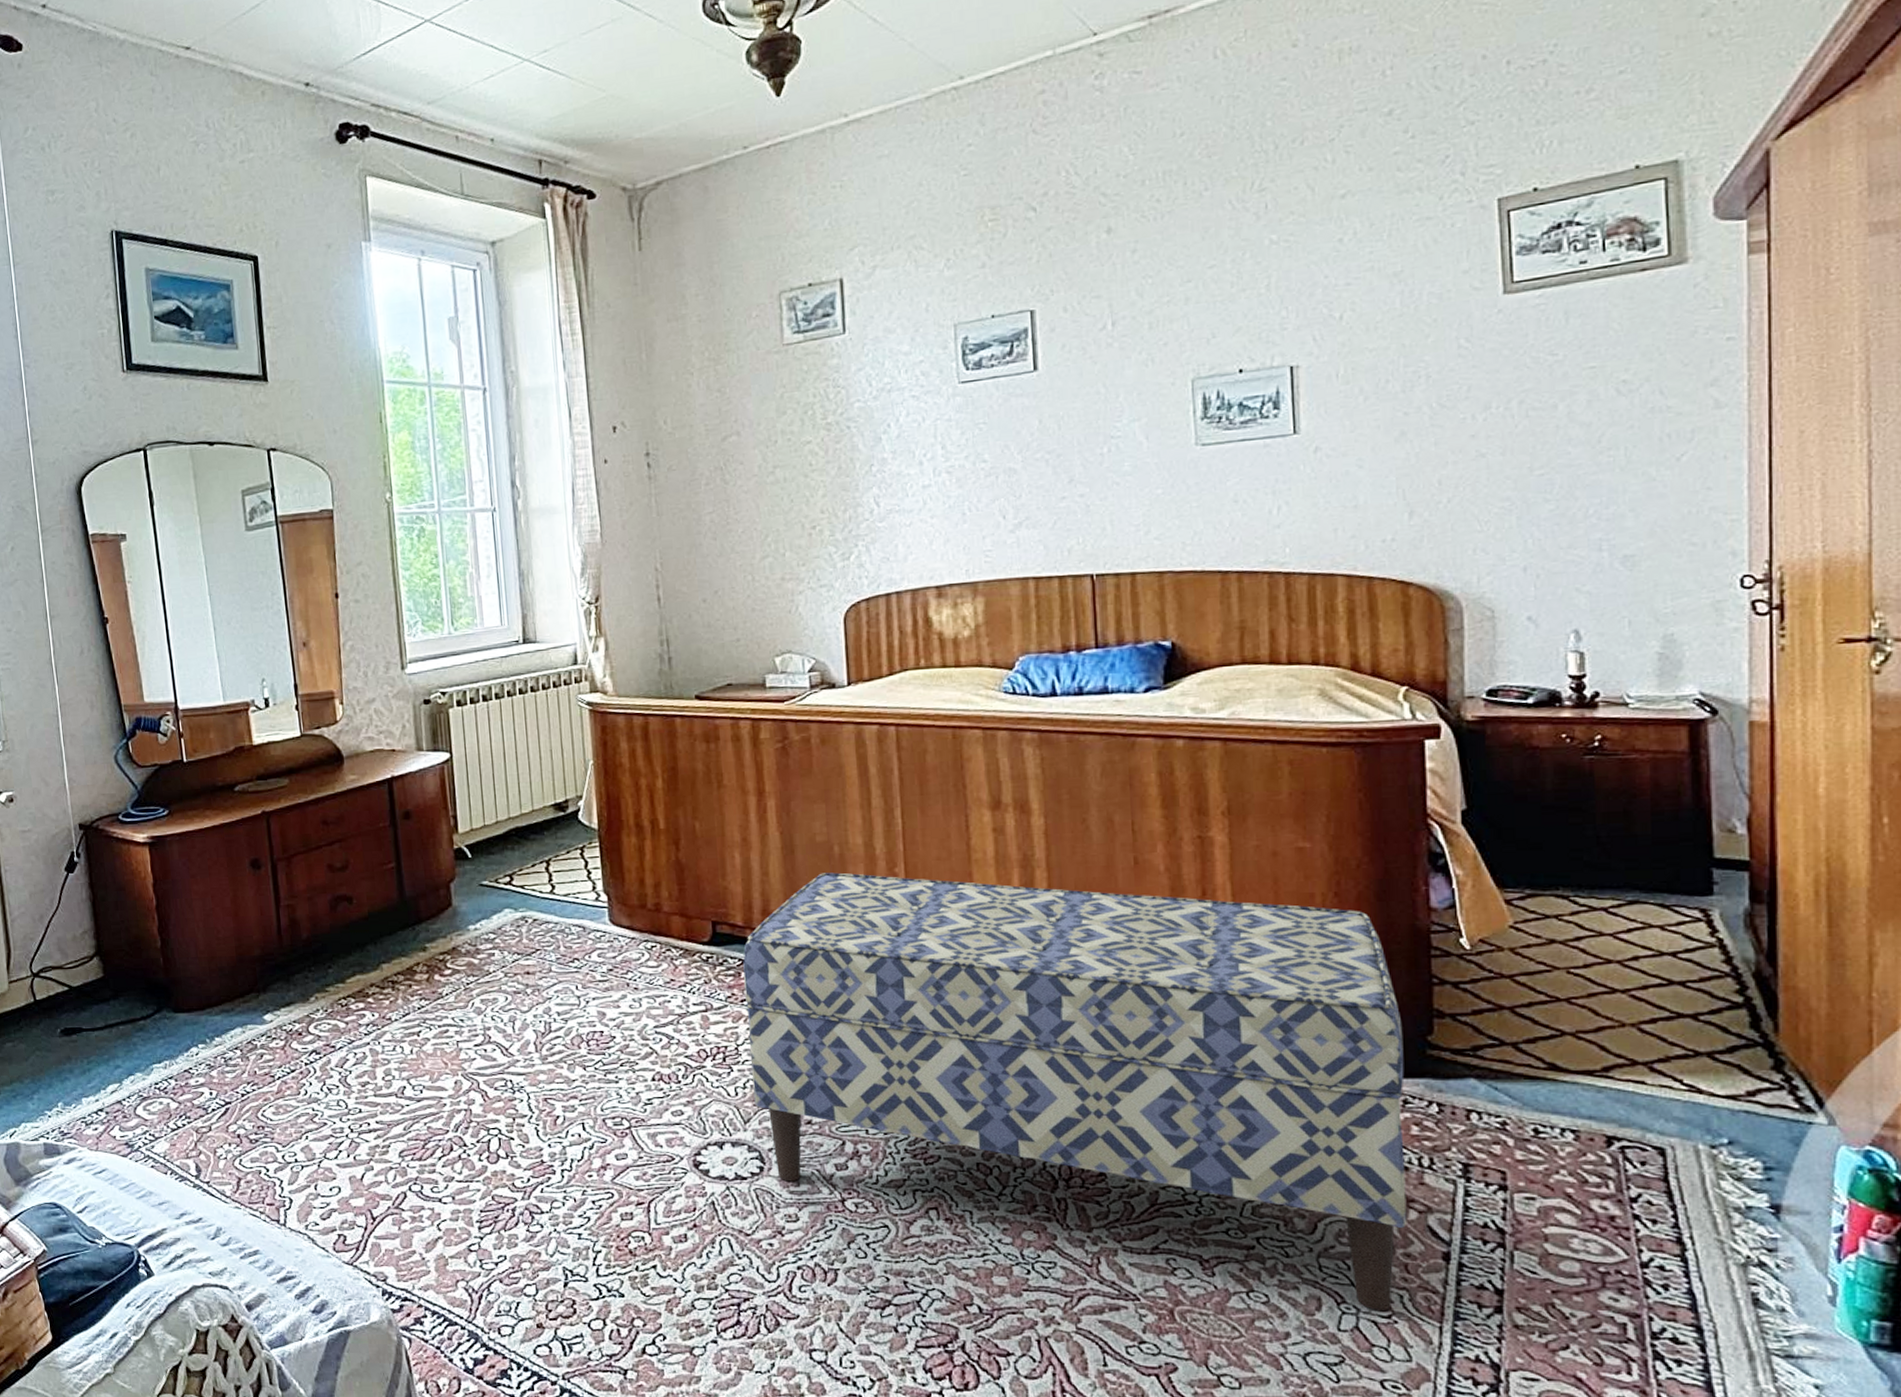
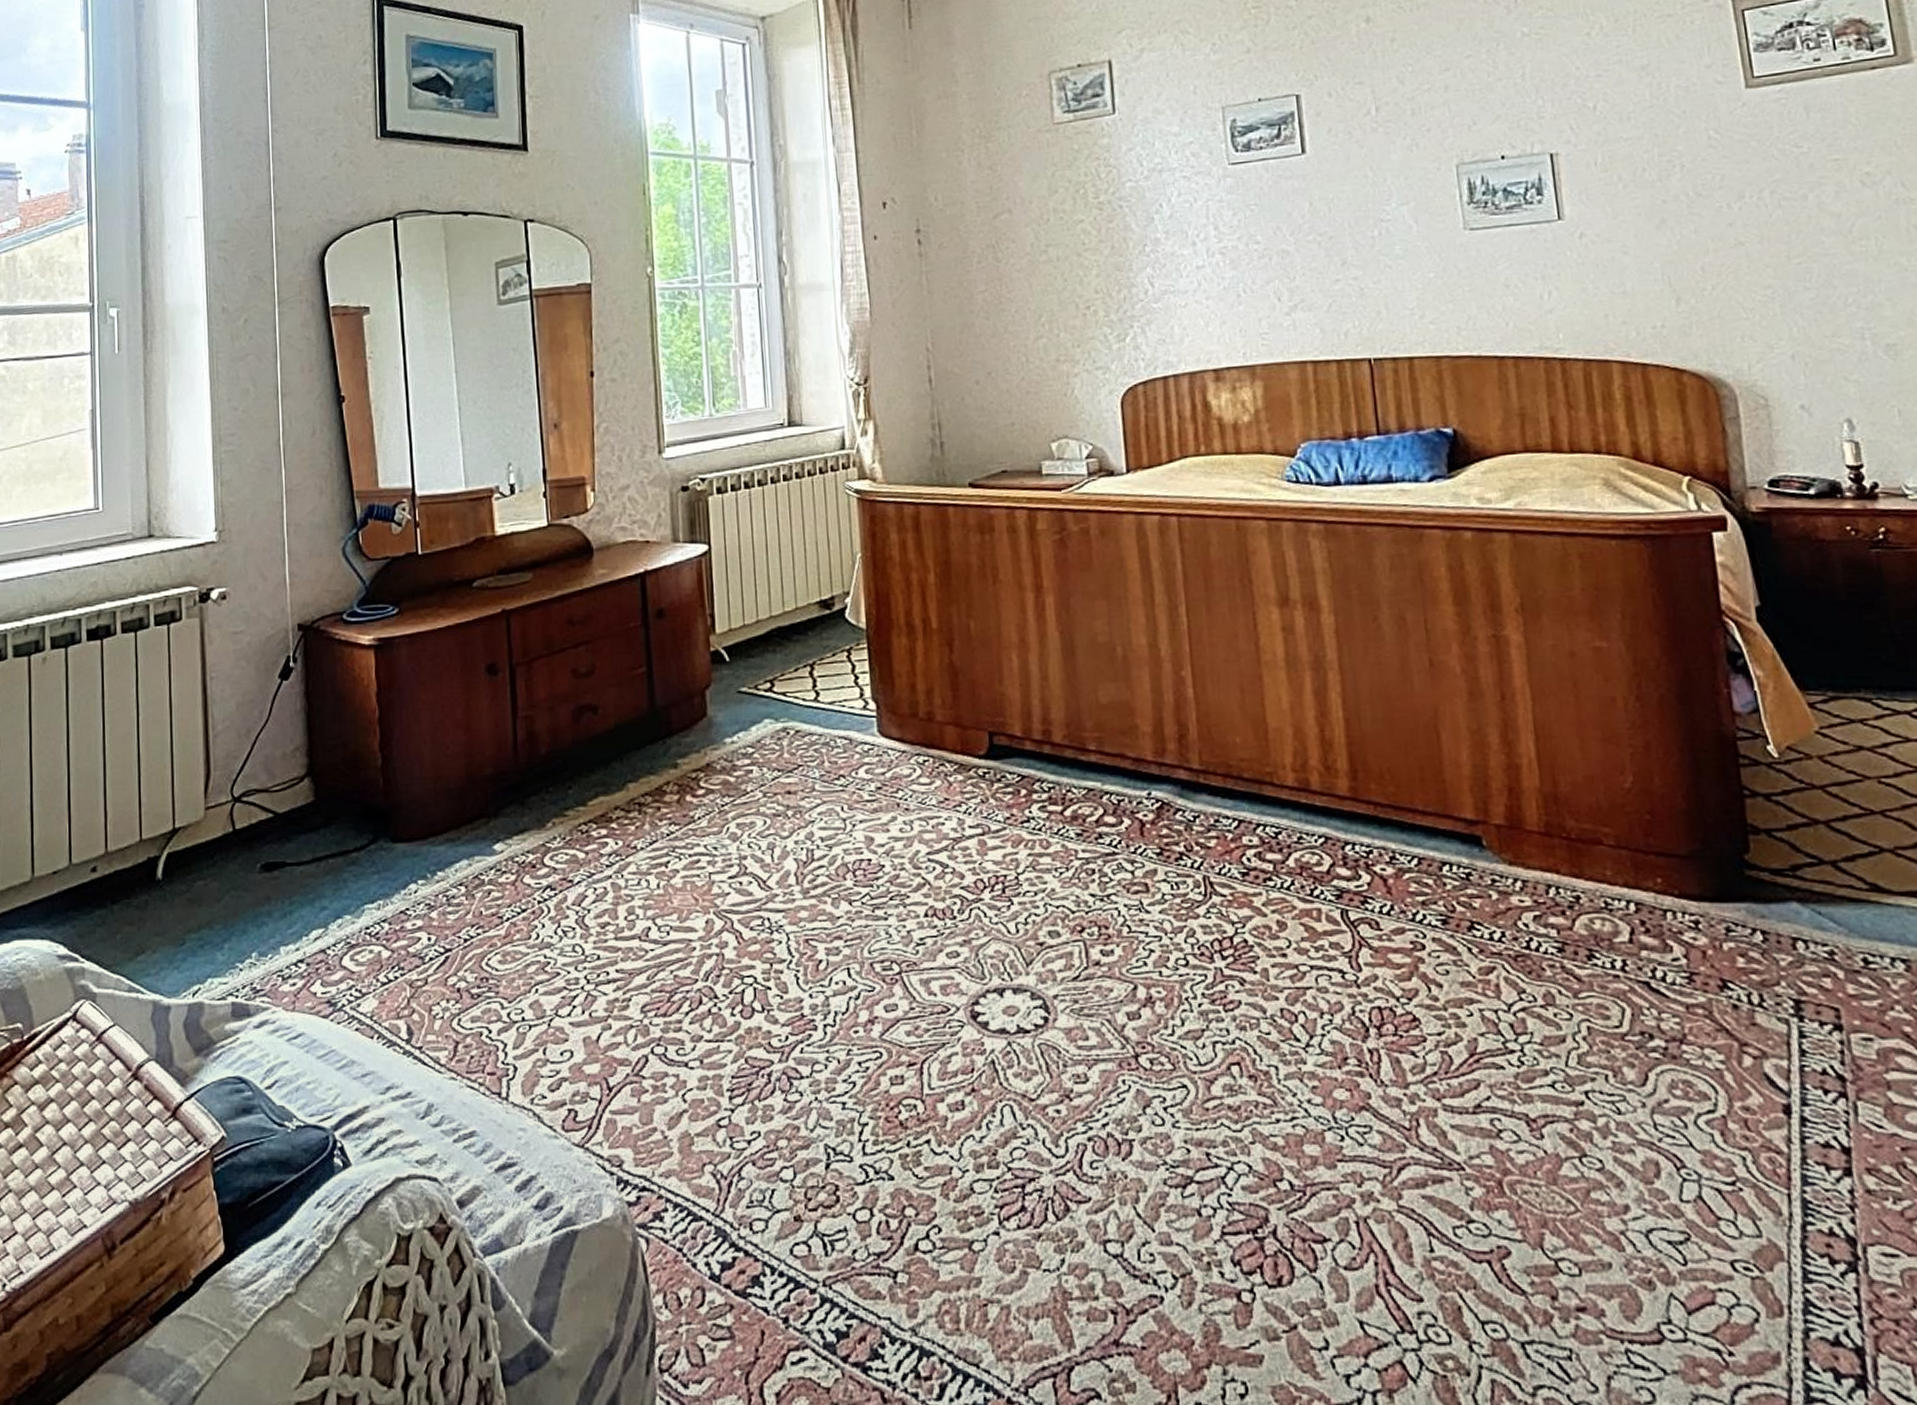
bench: present [743,872,1407,1310] -> none [1022,676,1743,1176]

